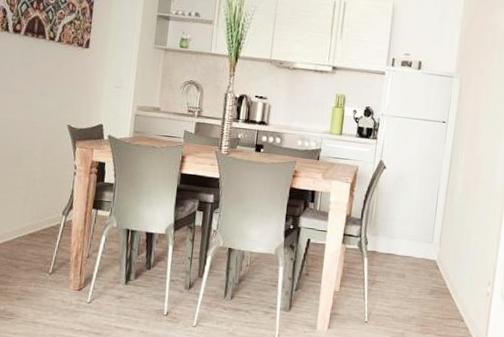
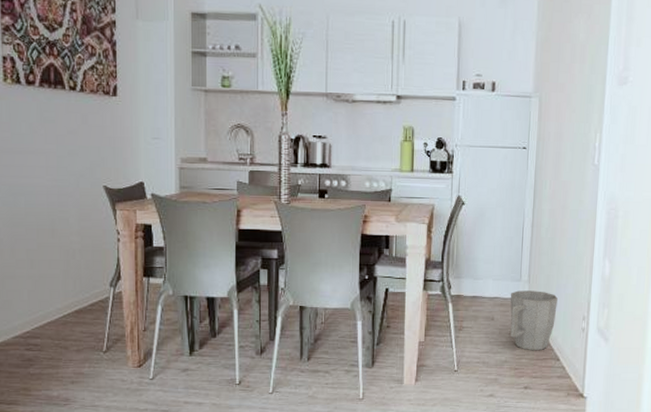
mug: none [419,252,466,310] -> present [510,290,558,351]

